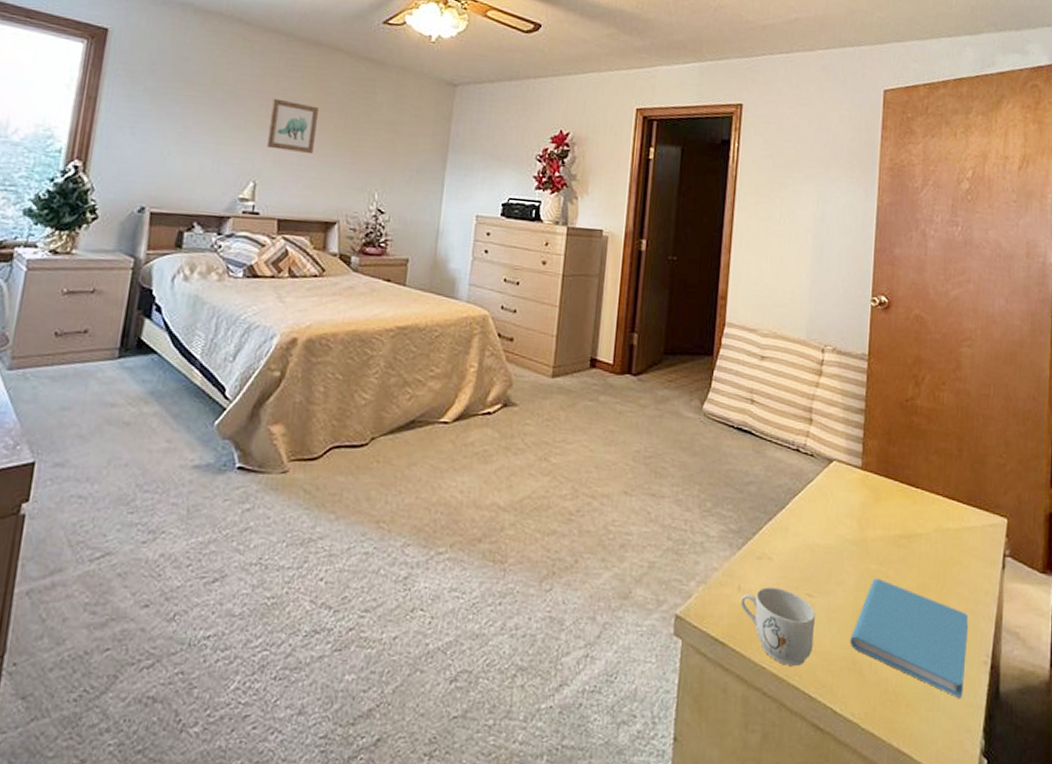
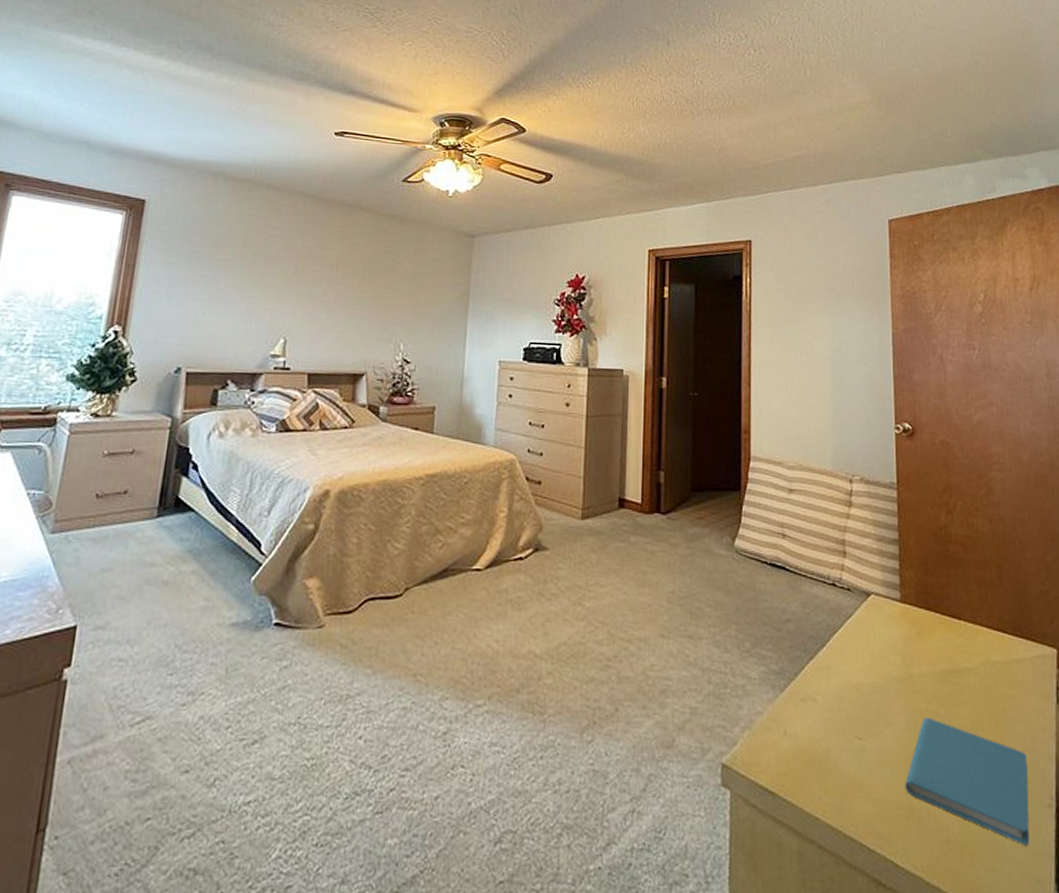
wall art: present [267,98,319,153] -> none [296,257,344,308]
mug: present [740,587,816,667] -> none [788,731,867,817]

